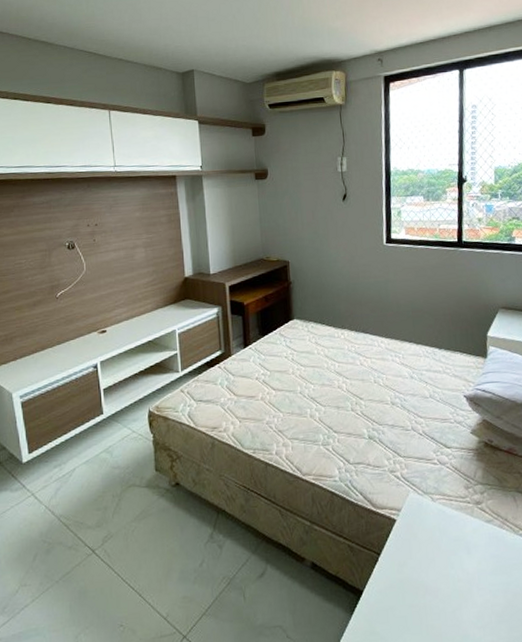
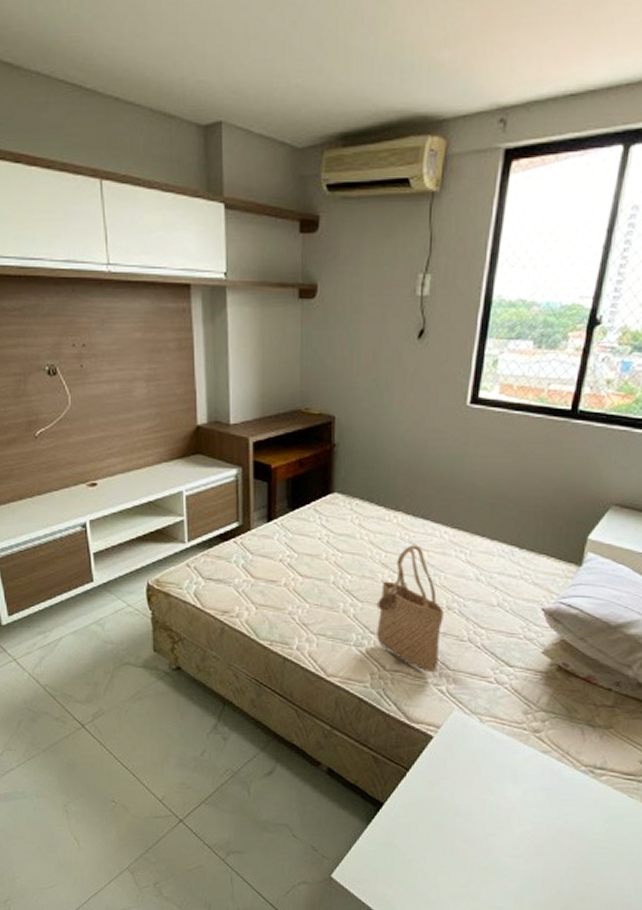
tote bag: none [336,354,392,461] -> present [376,545,444,672]

